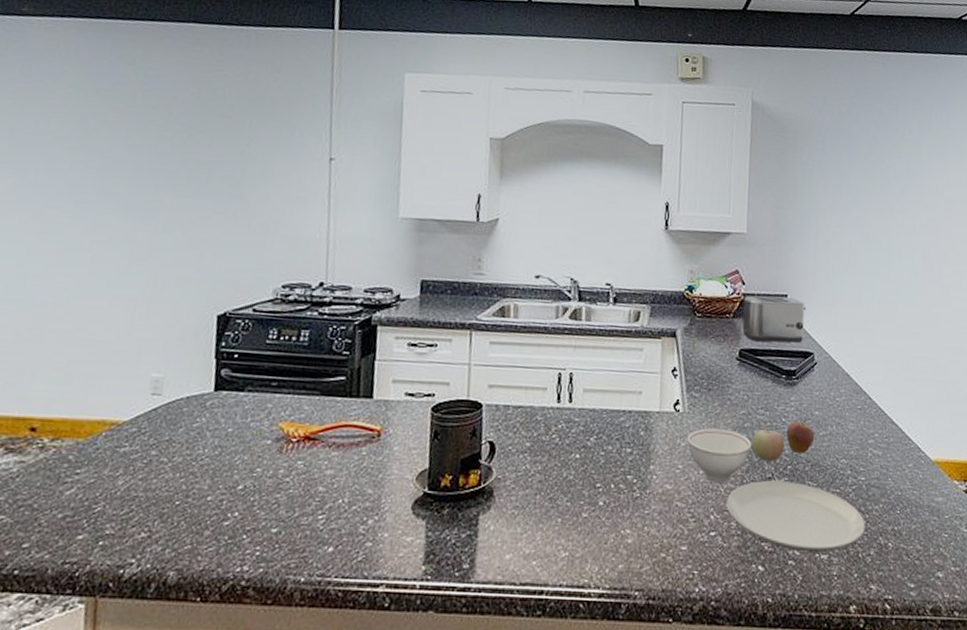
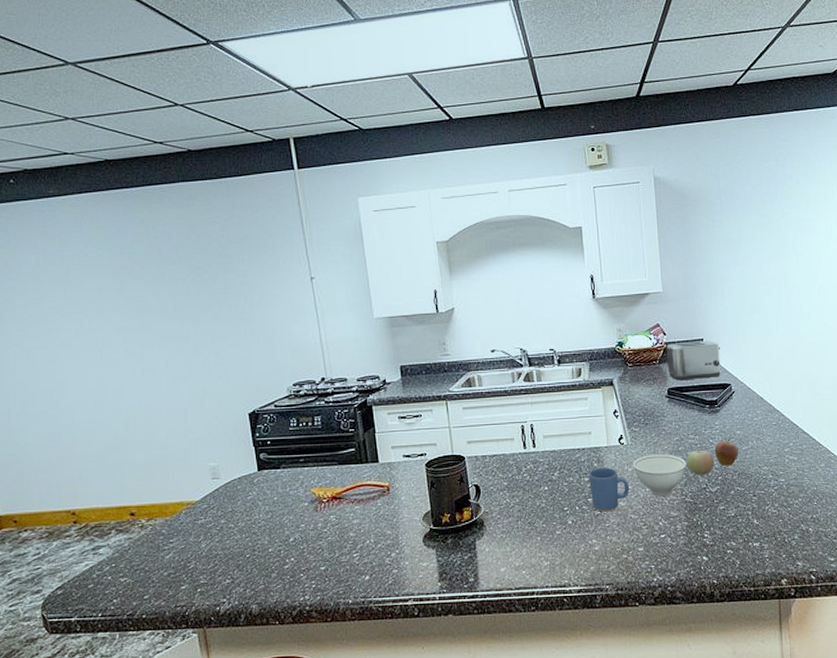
mug: none [631,437,680,495] -> present [588,467,630,512]
plate: present [726,480,865,553] -> none [671,489,789,542]

